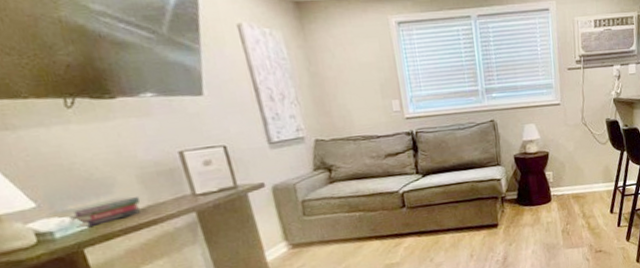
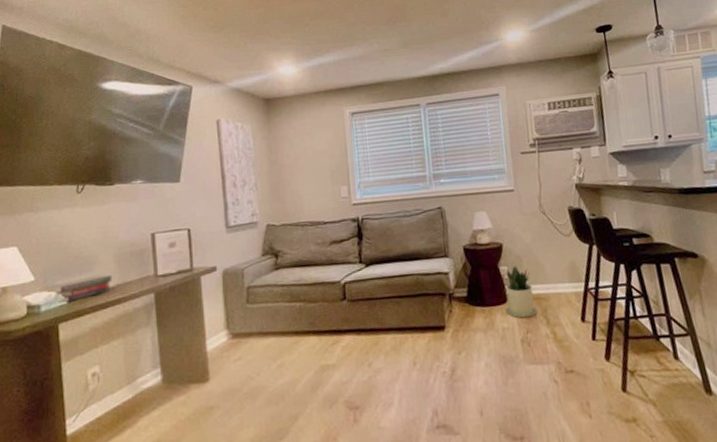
planter: none [549,171,576,214] -> present [505,266,538,318]

